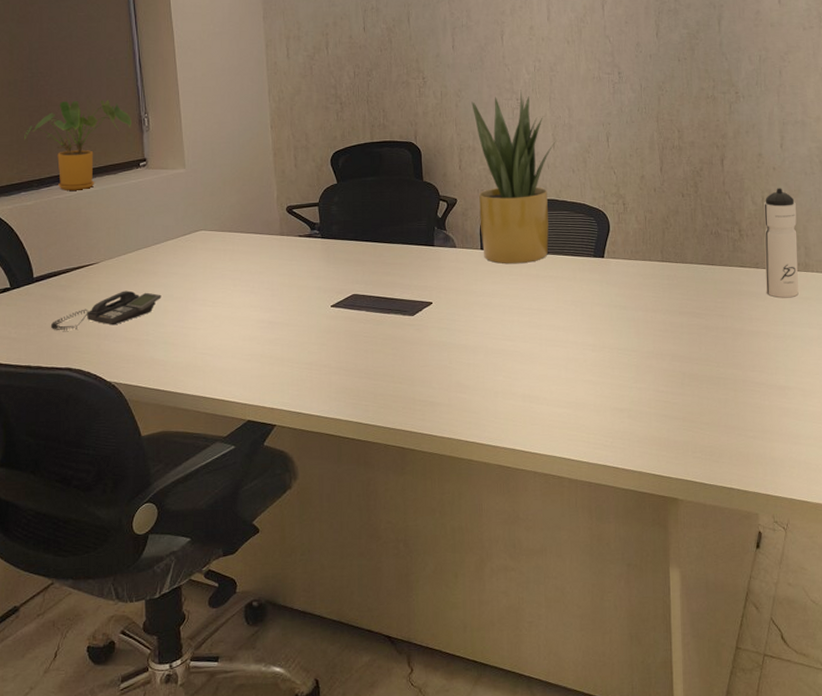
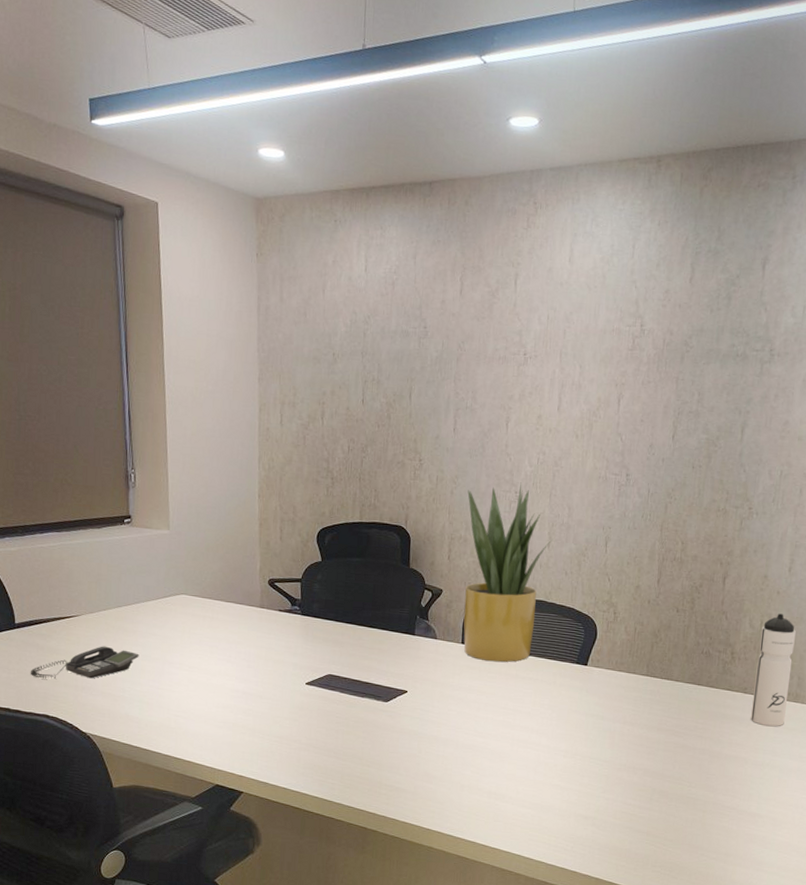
house plant: present [24,100,131,191] -> none [10,448,118,541]

